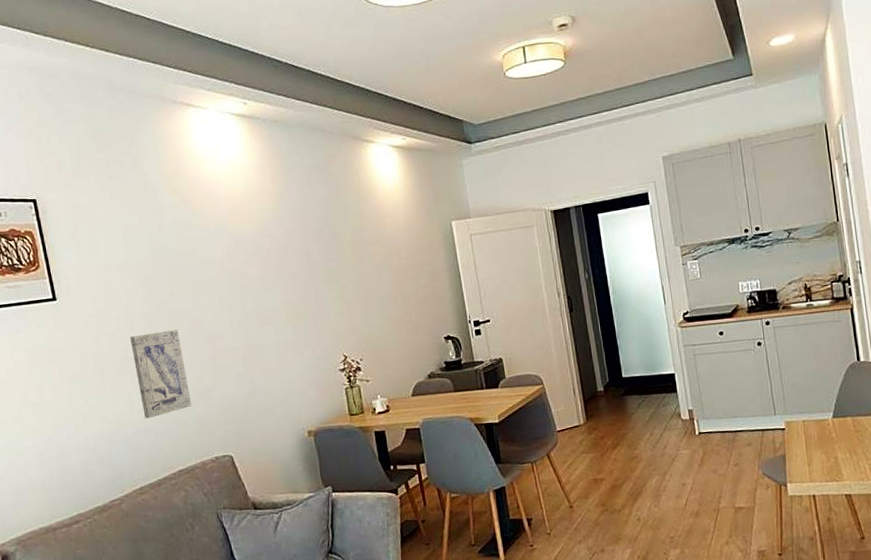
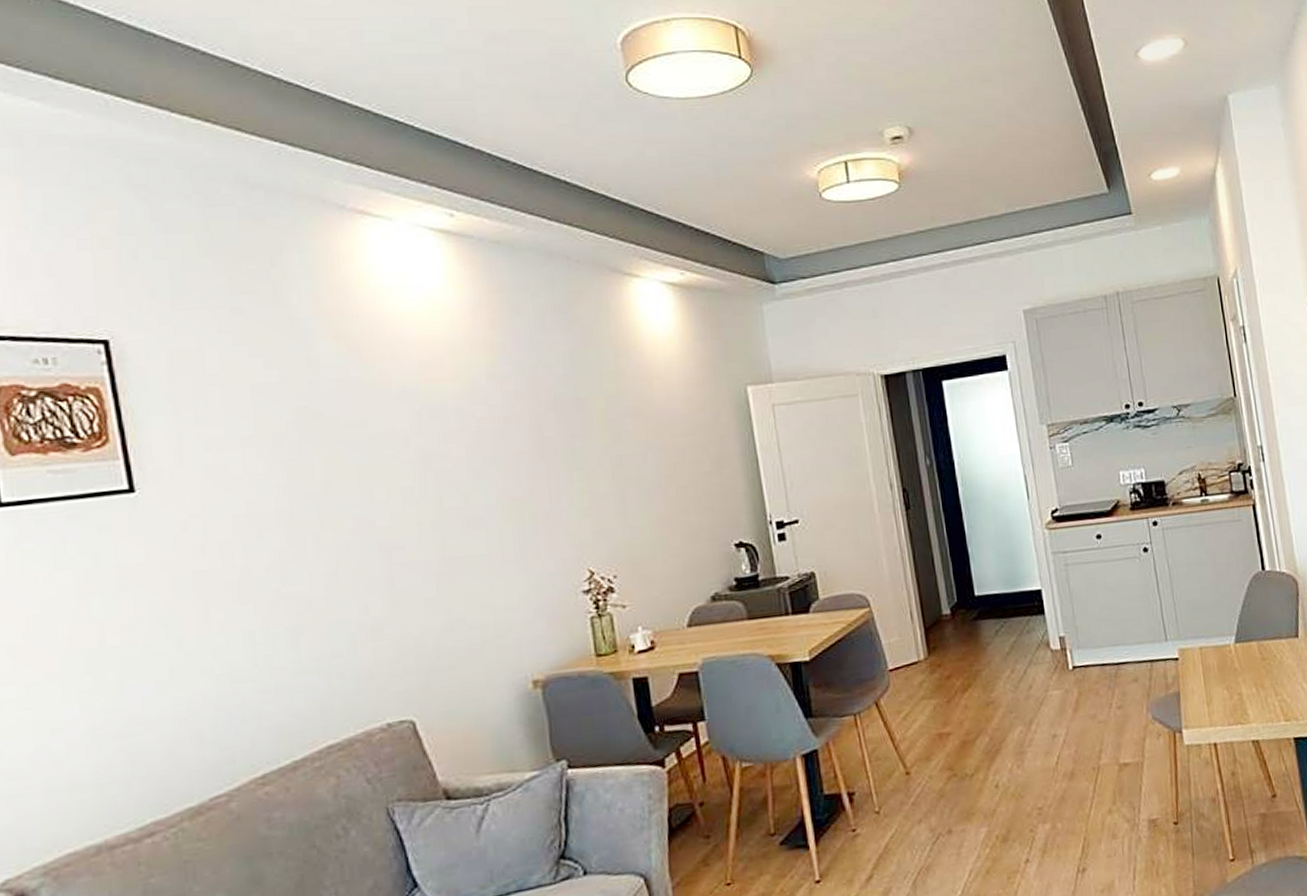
wall art: present [130,329,192,419] -> none [256,534,353,670]

